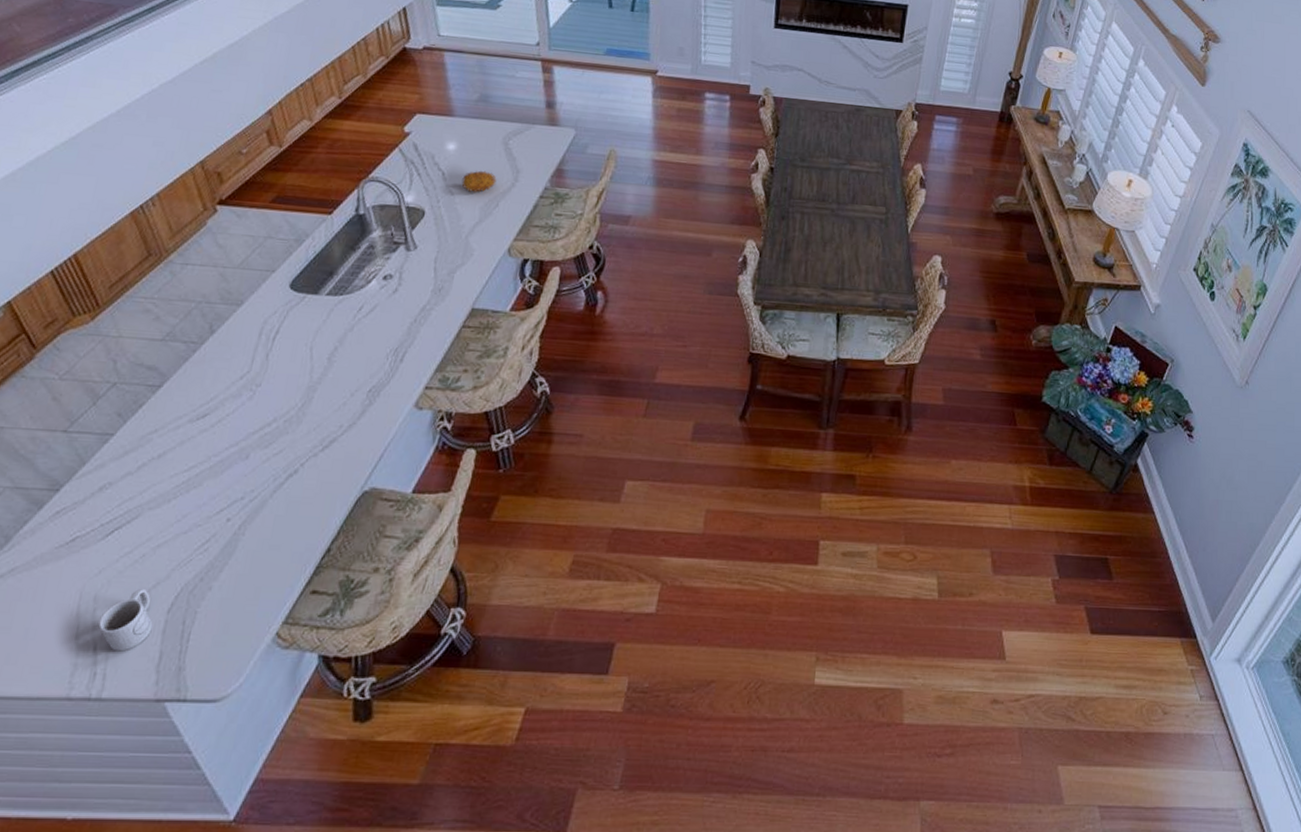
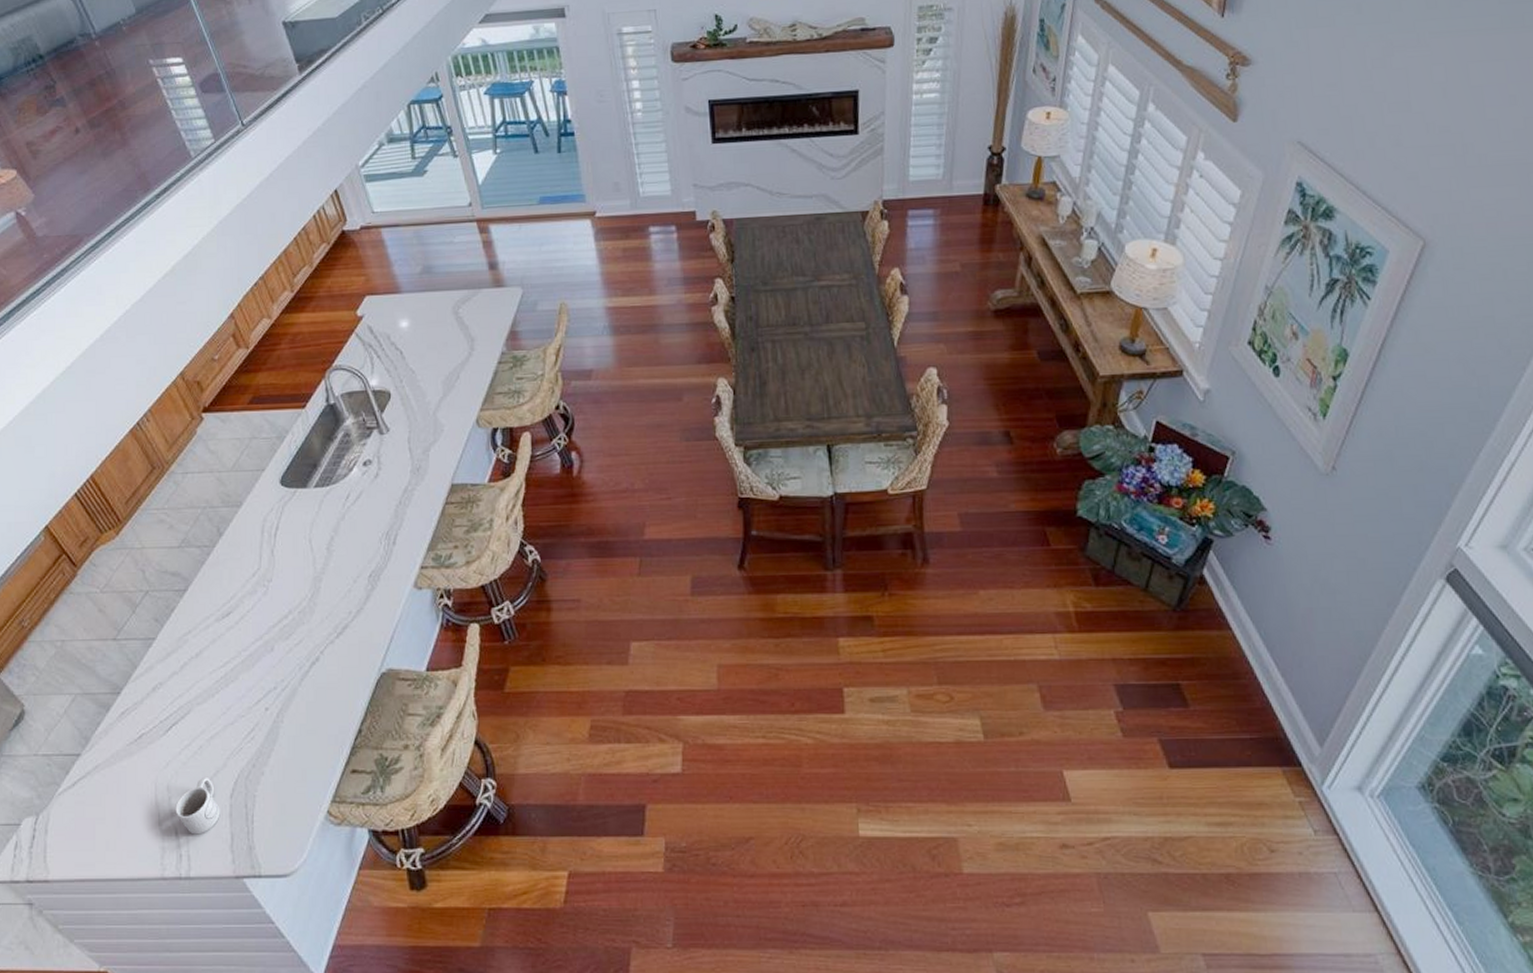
fruit: present [461,170,497,193] -> none [420,344,453,367]

